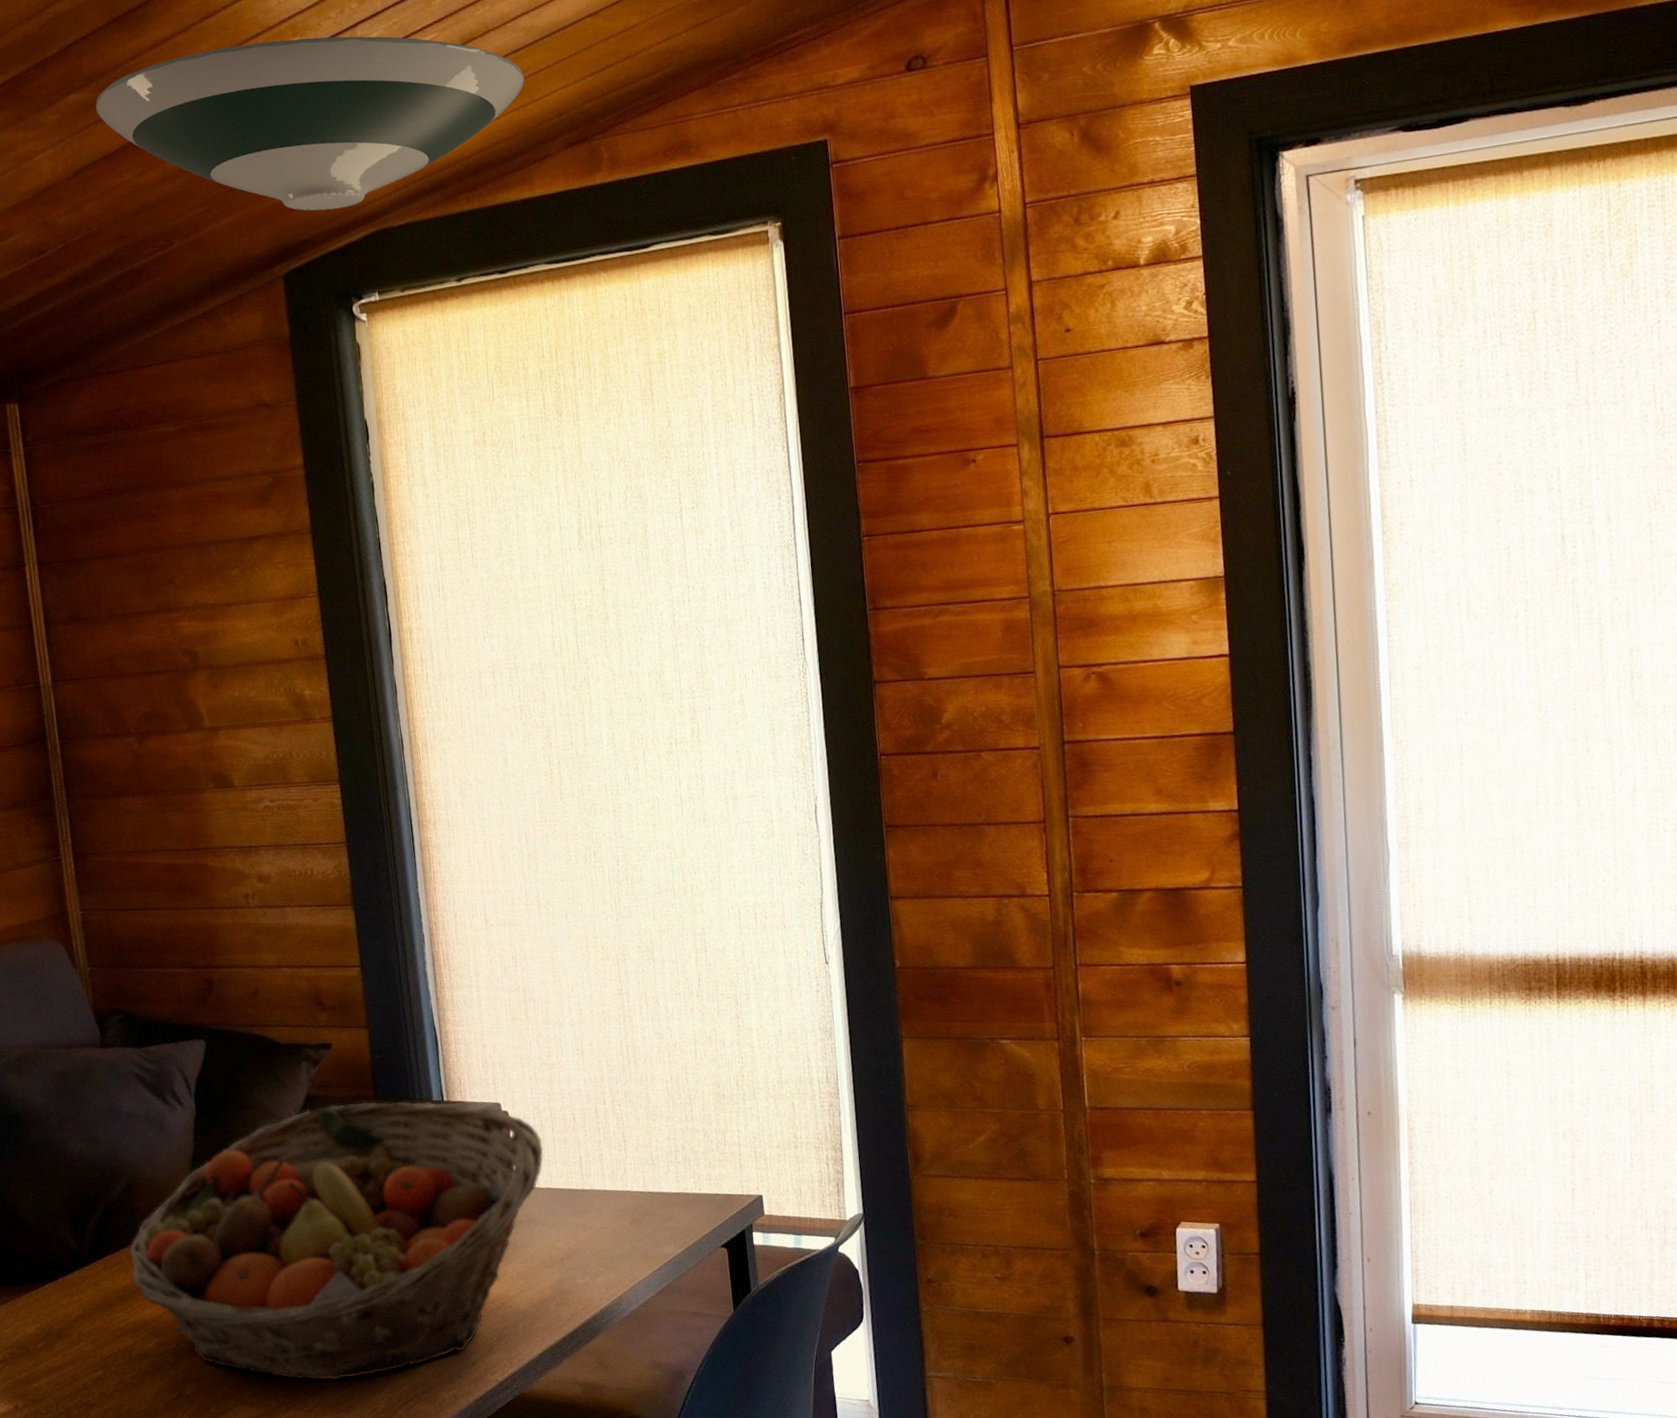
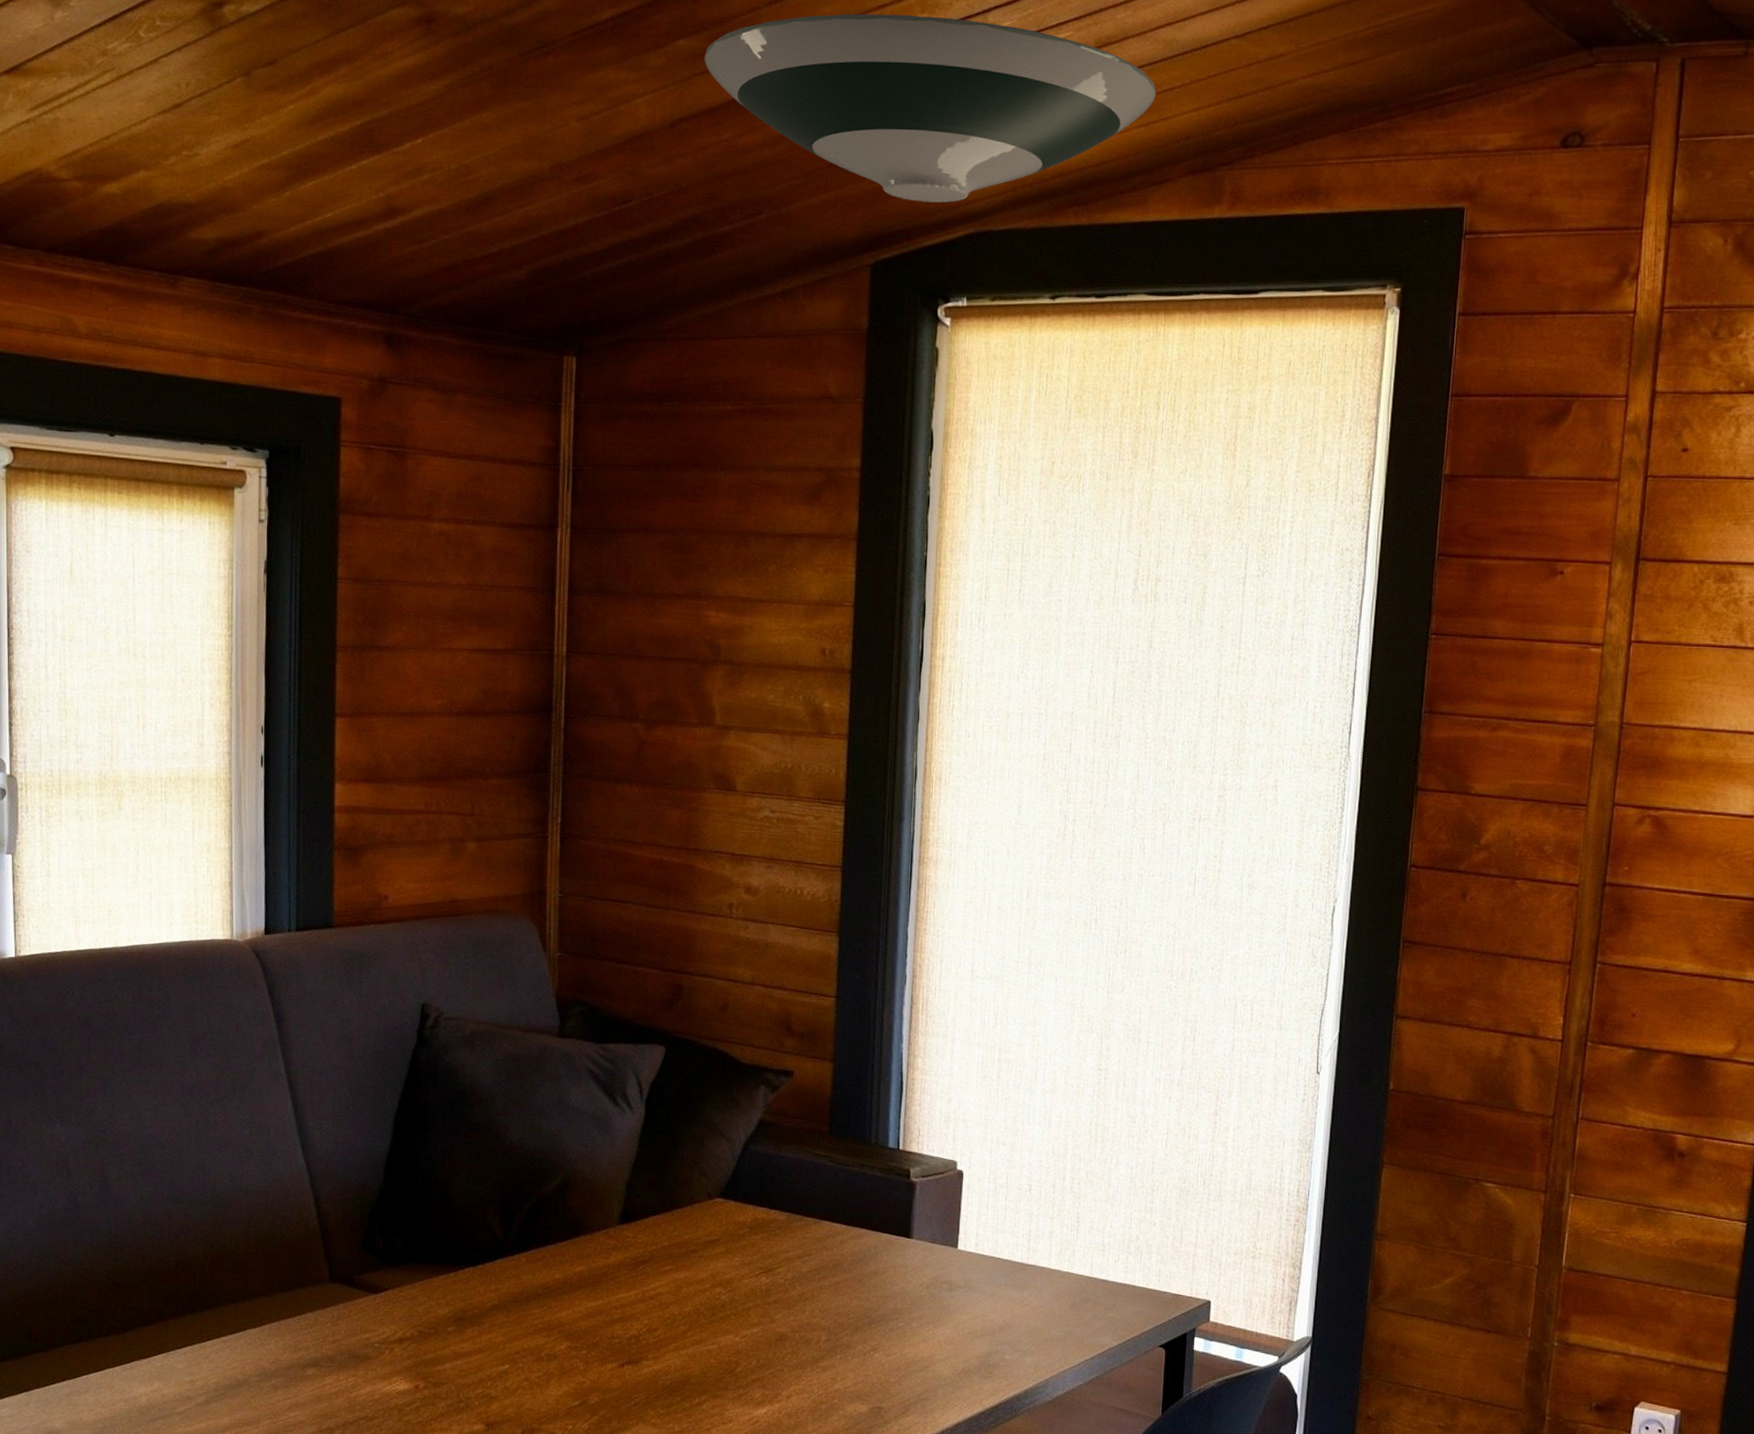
fruit basket: present [128,1101,544,1381] -> none [552,1134,994,1416]

